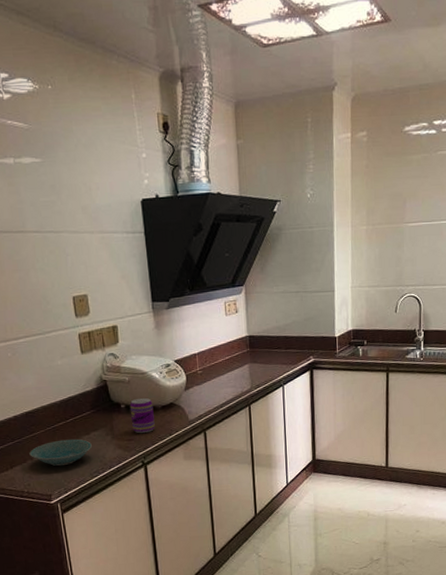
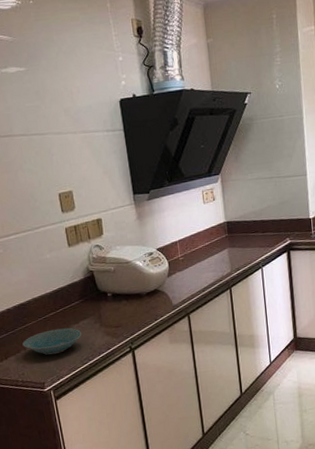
beverage can: present [129,397,155,434] -> none [115,285,141,320]

